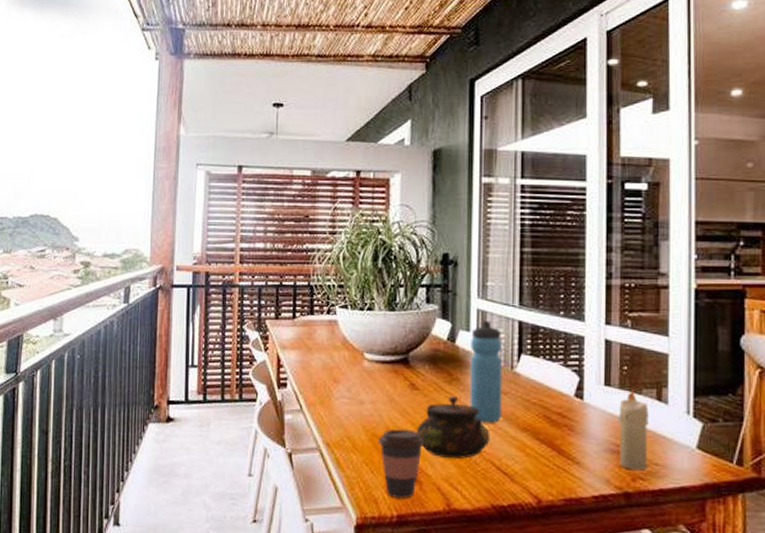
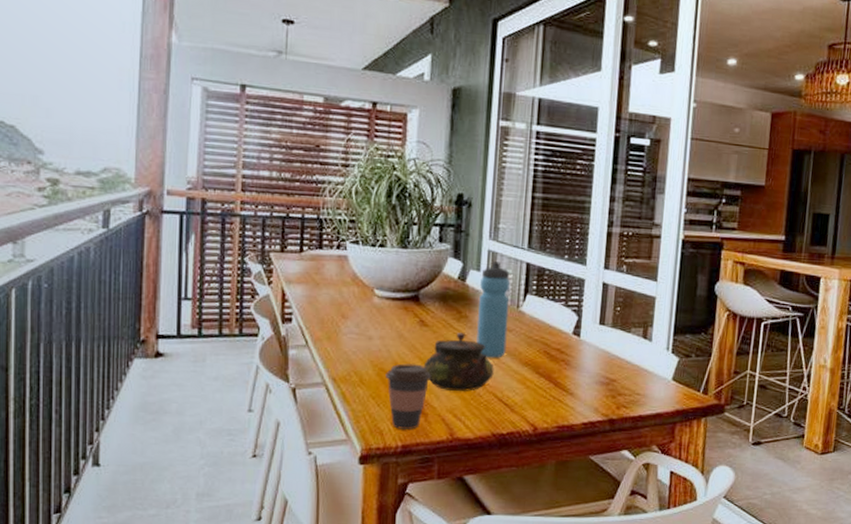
candle: present [619,388,649,471] -> none [607,327,635,400]

